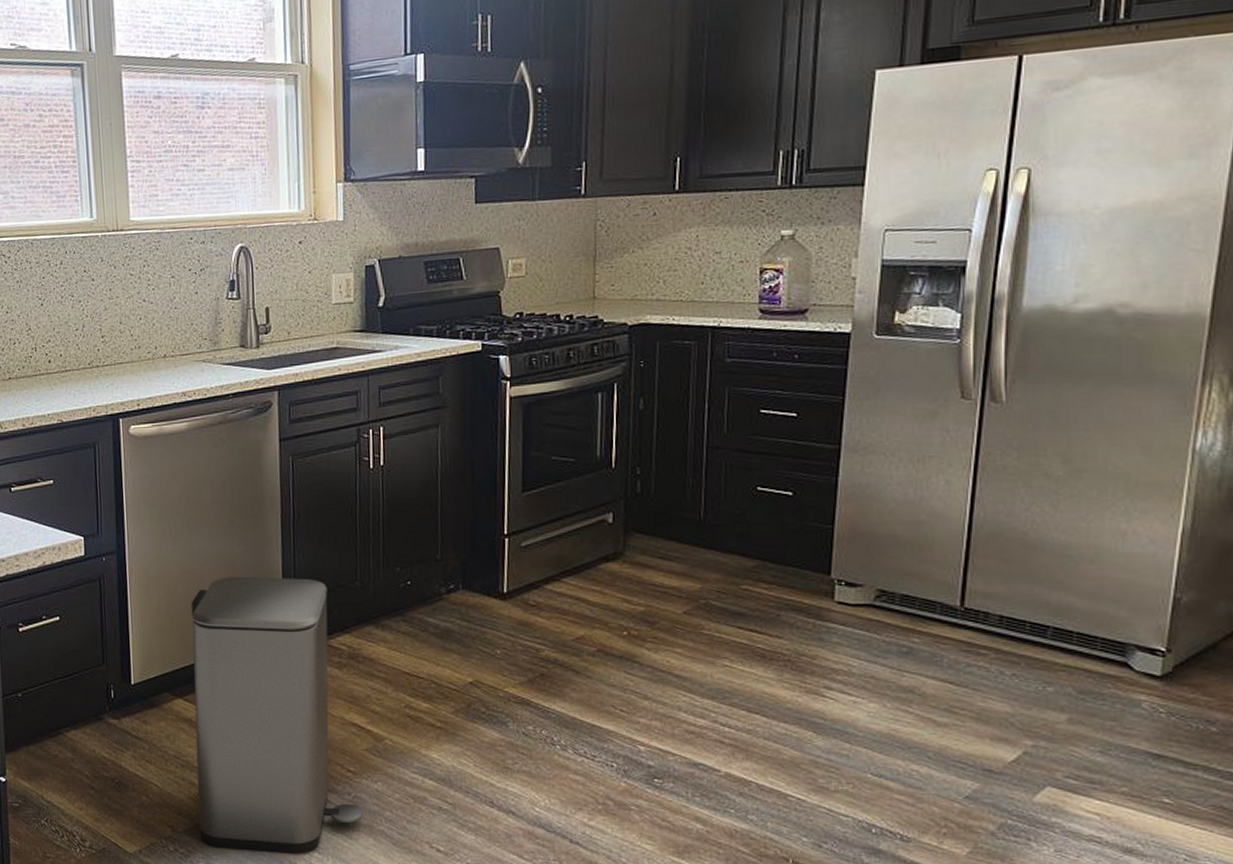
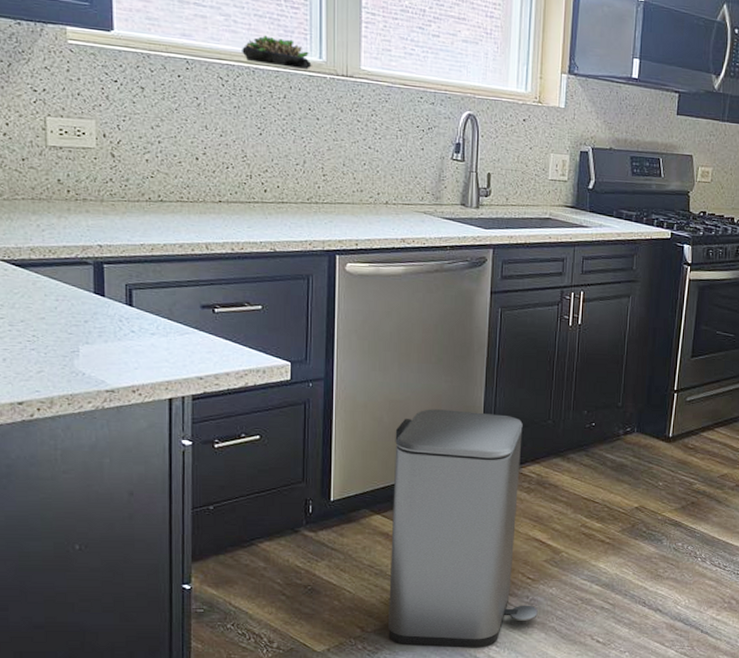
succulent plant: none [20,204,84,235] -> present [242,35,312,70]

